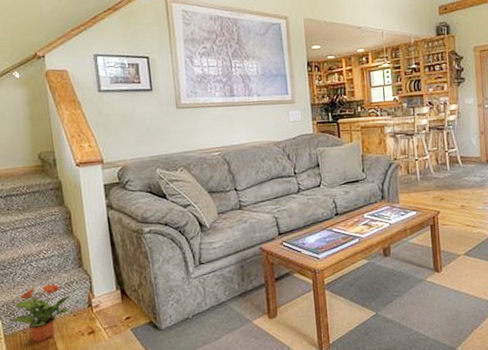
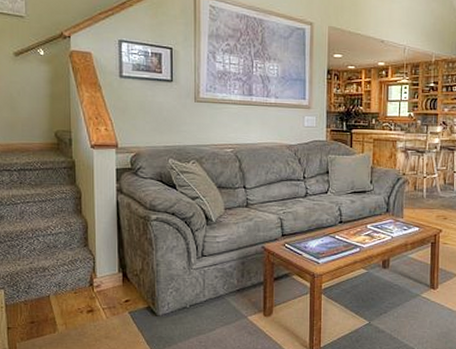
potted plant: present [9,284,70,342] -> none [11,259,72,315]

